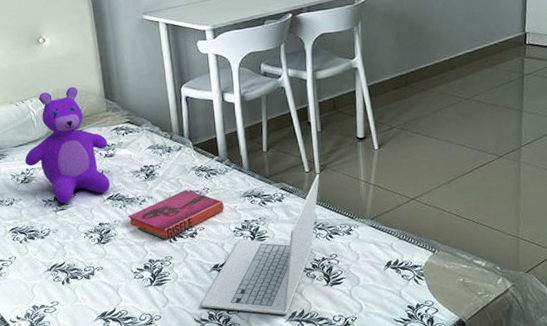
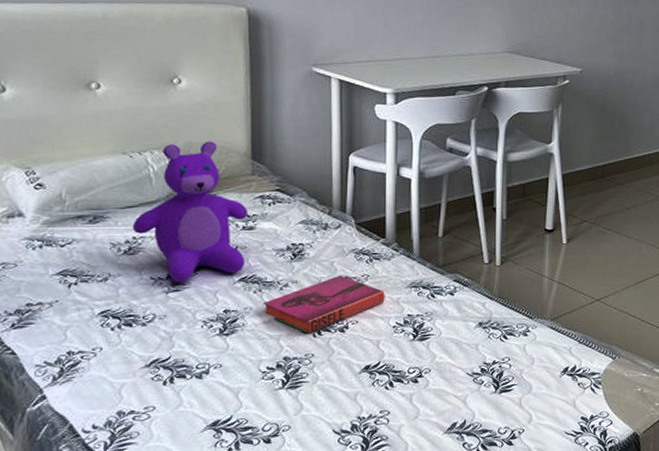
laptop: present [200,173,320,315] -> none [342,265,500,426]

